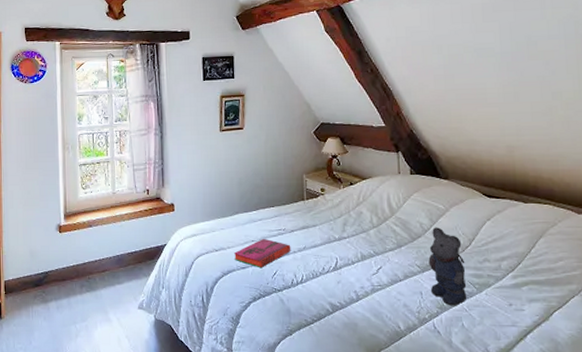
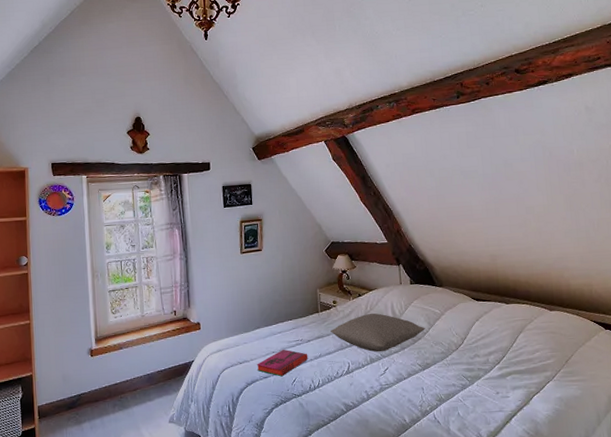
pillow: none [317,204,427,249] -> present [330,313,426,353]
bear: present [428,227,467,306] -> none [428,329,462,398]

